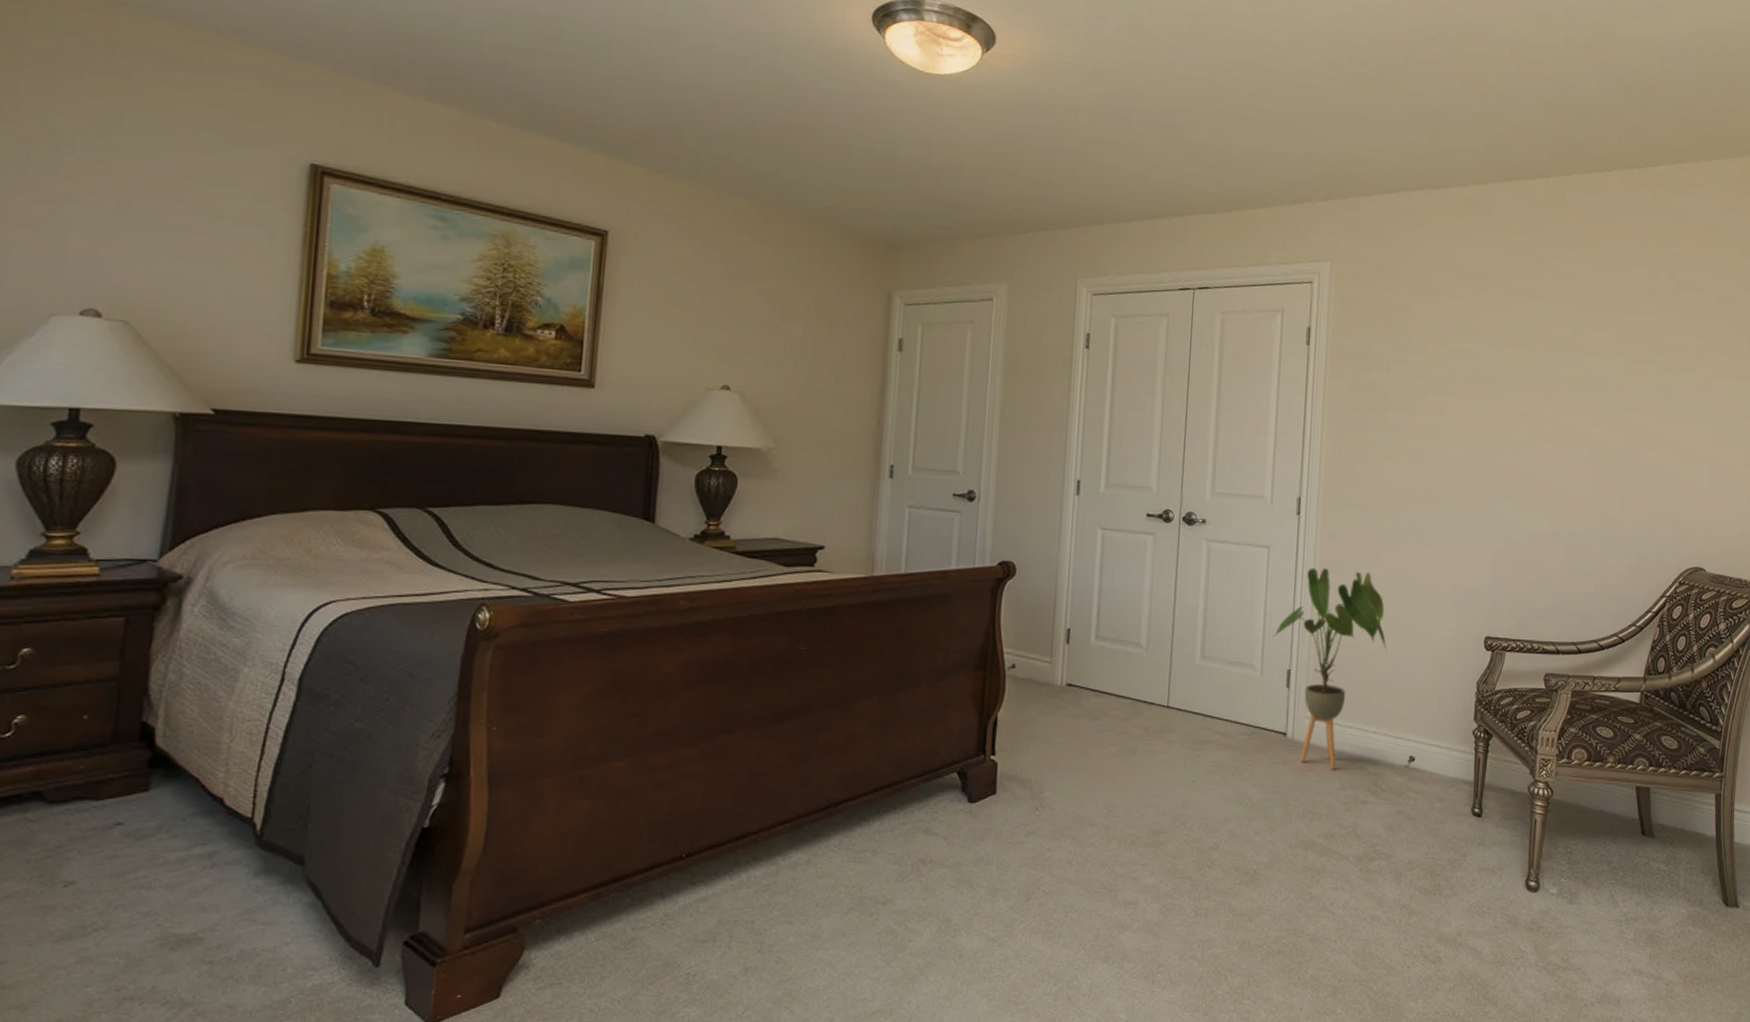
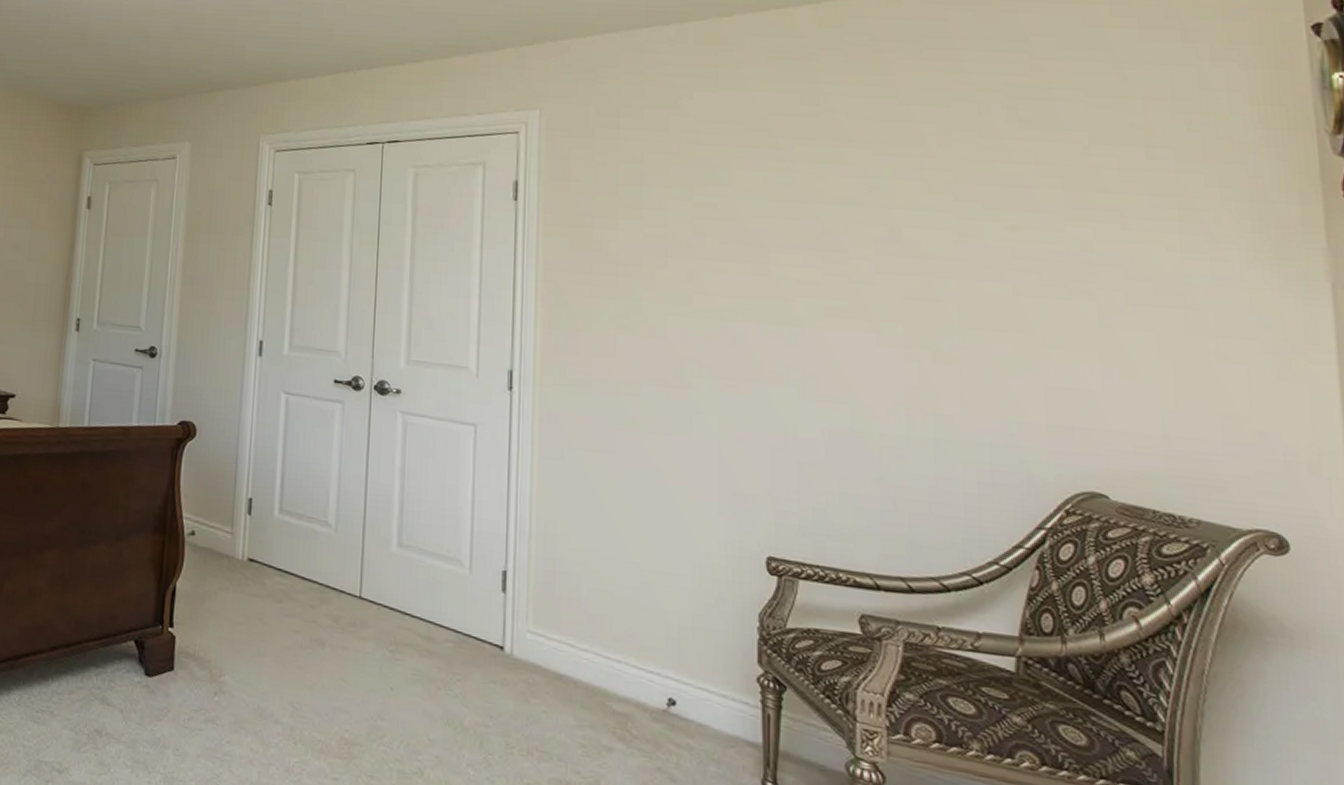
house plant: present [1272,567,1387,770] -> none [483,453,631,701]

